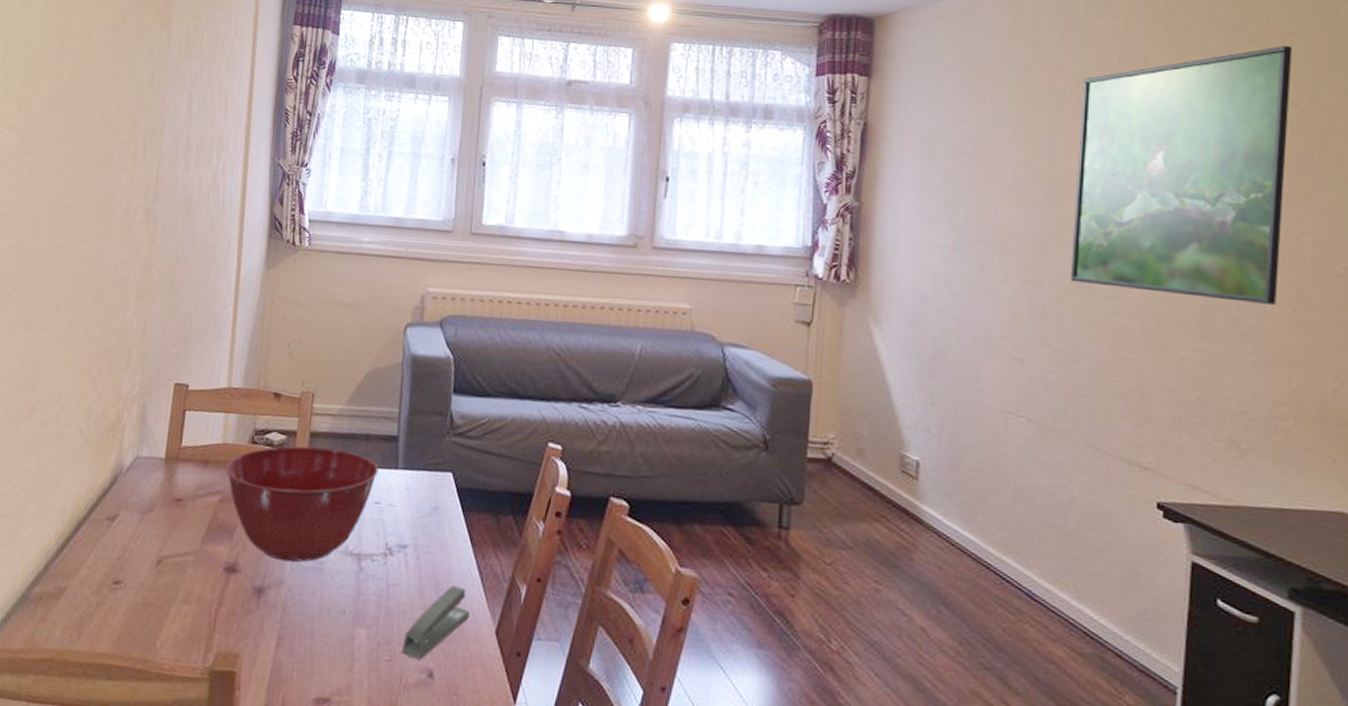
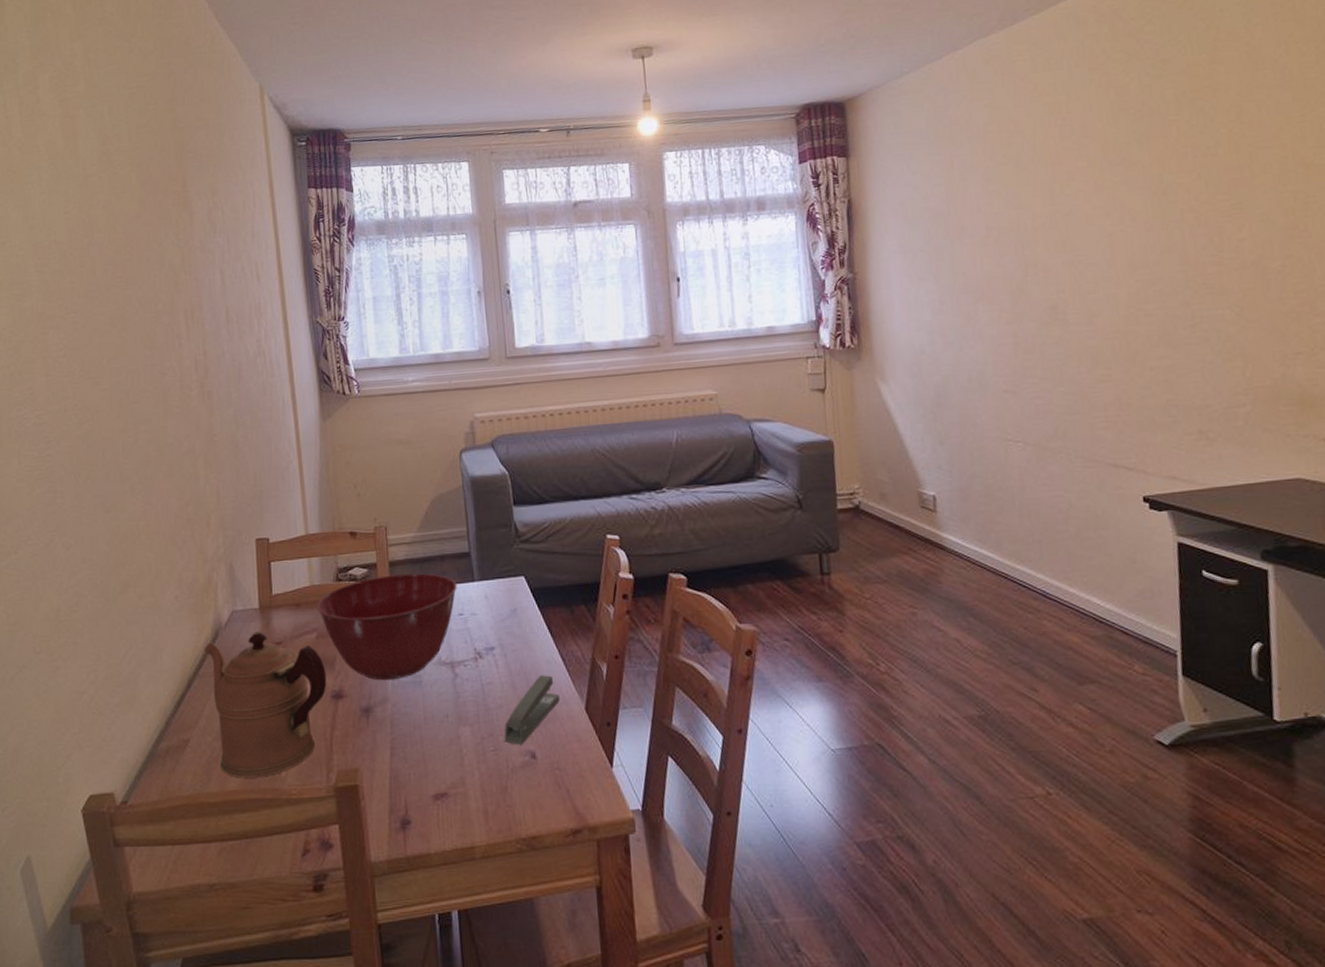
coffeepot: none [93,482,224,645] -> present [204,630,327,778]
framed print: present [1070,46,1292,304] -> none [1037,73,1226,316]

